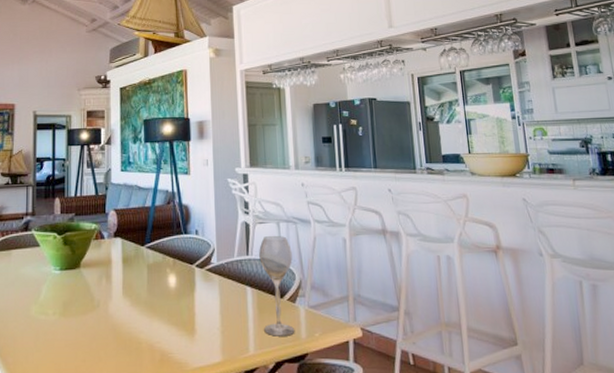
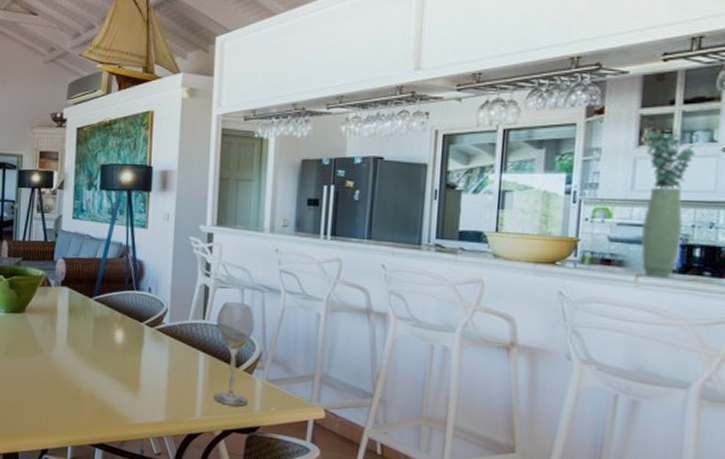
vase: none [554,63,597,180] -> present [640,125,695,278]

